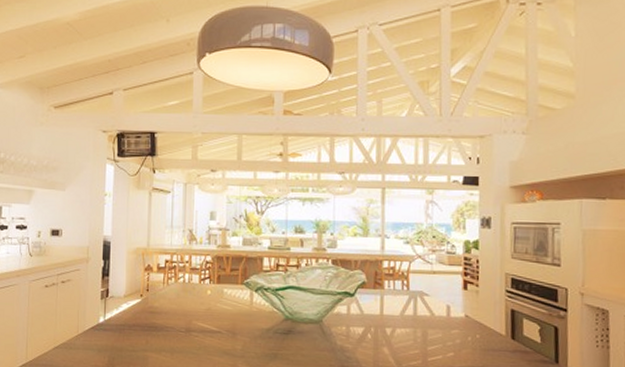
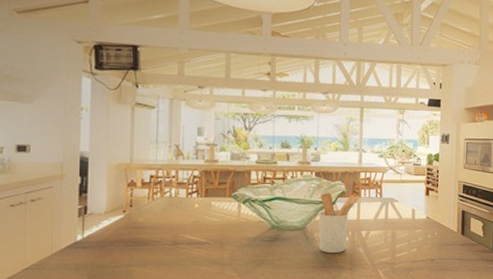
utensil holder: none [336,282,383,352] -> present [318,192,360,254]

